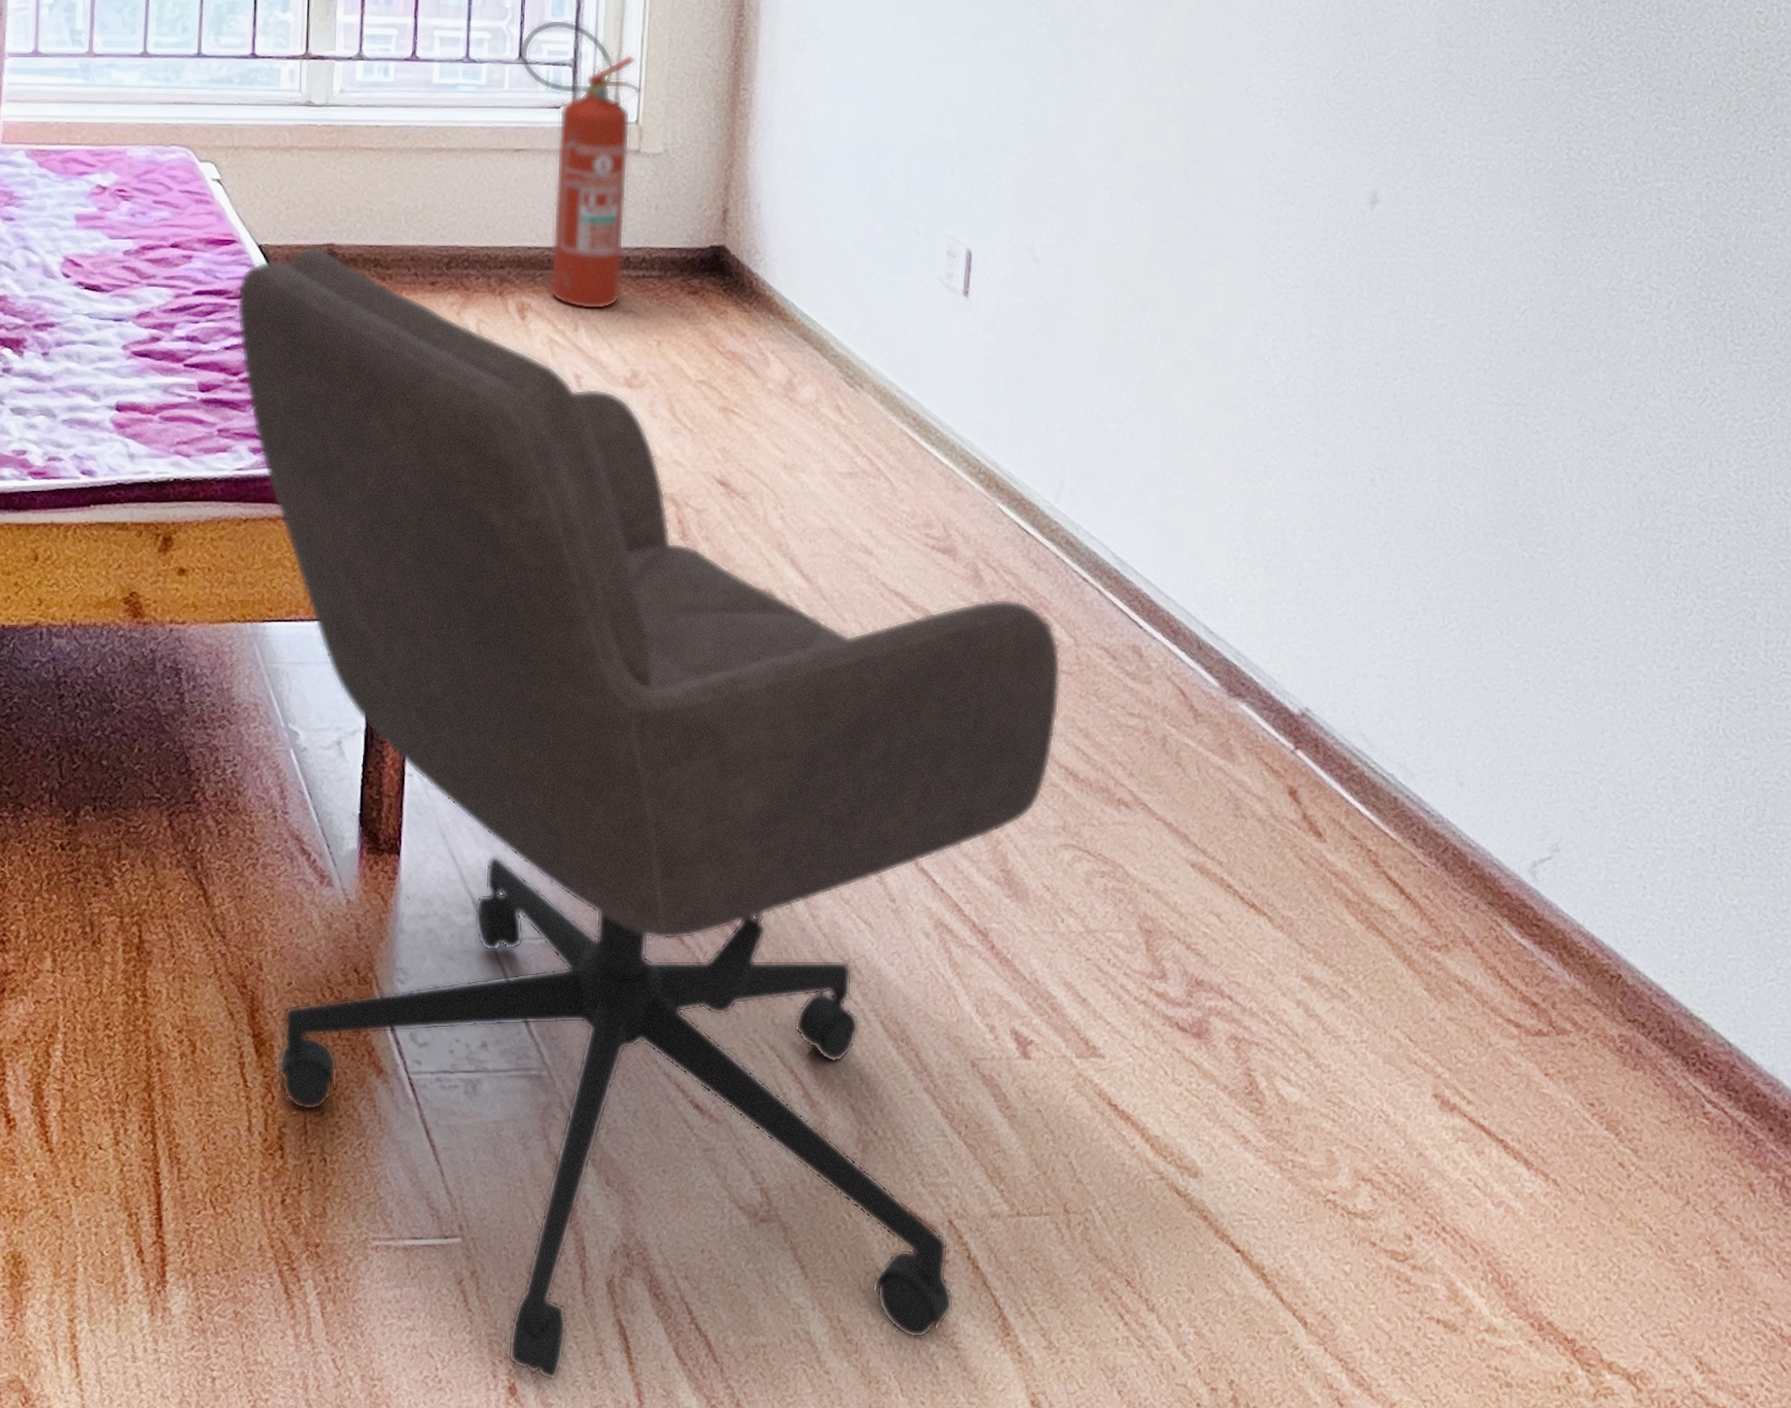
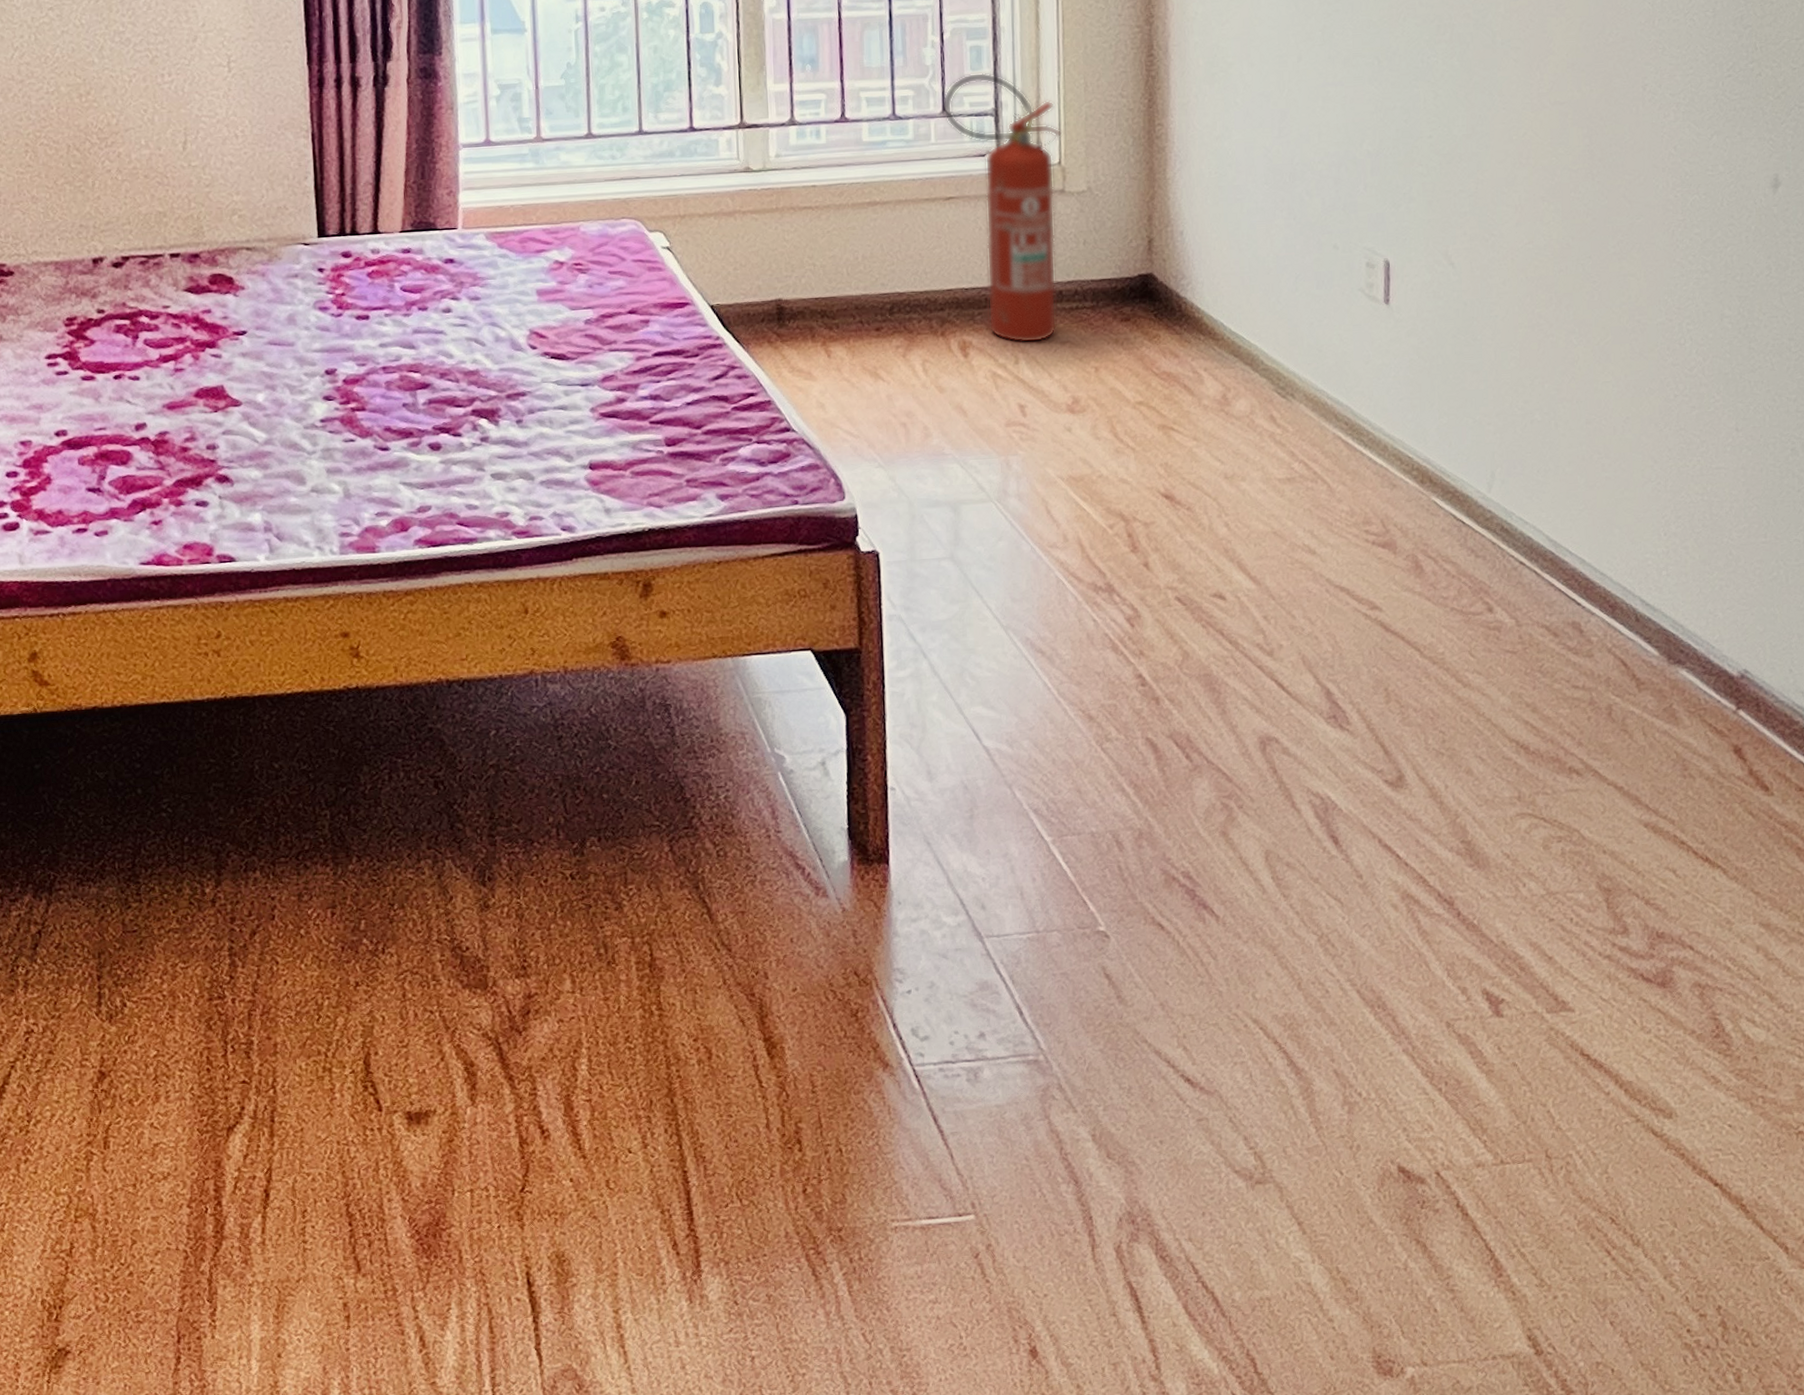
office chair: present [236,247,1061,1381] -> none [694,303,1506,1343]

